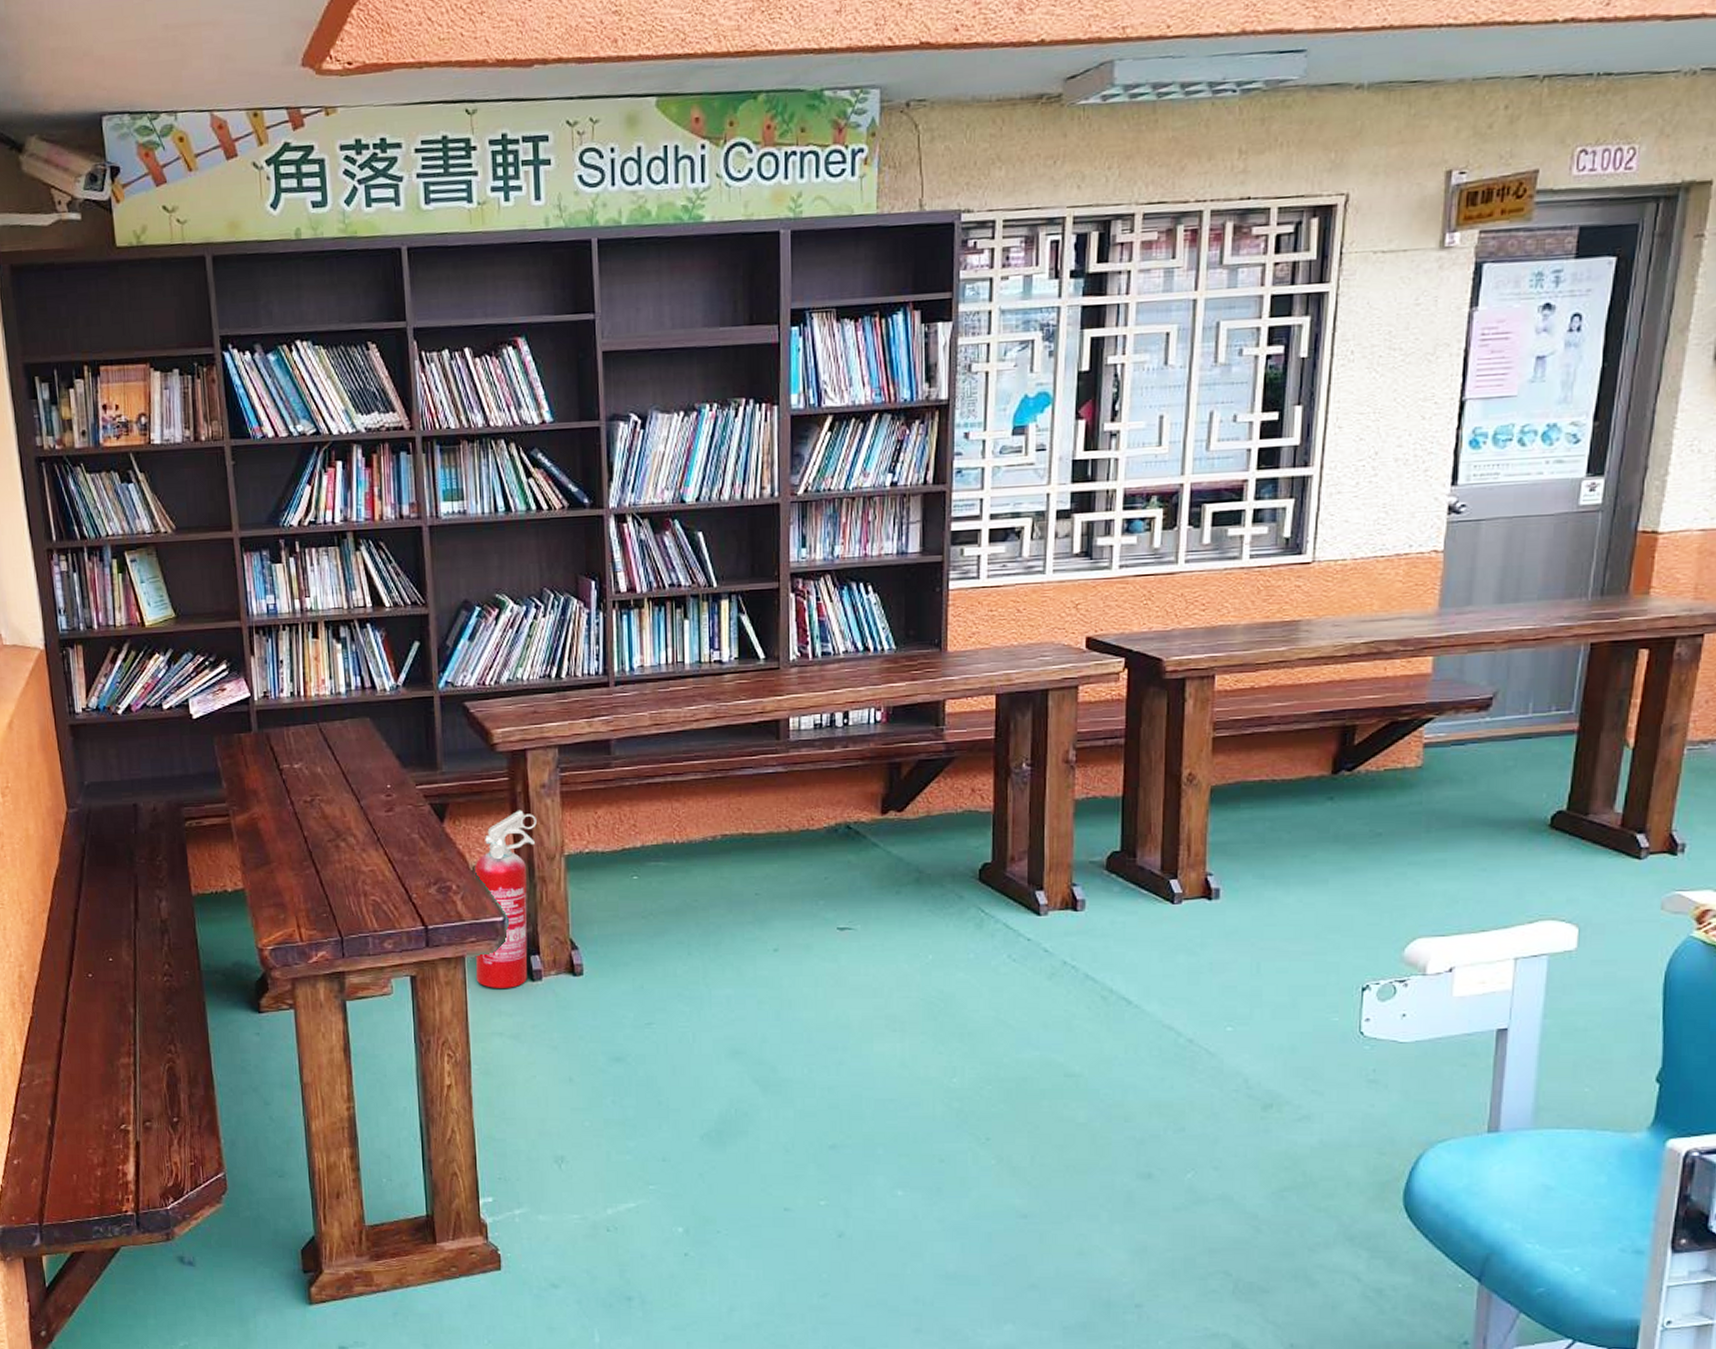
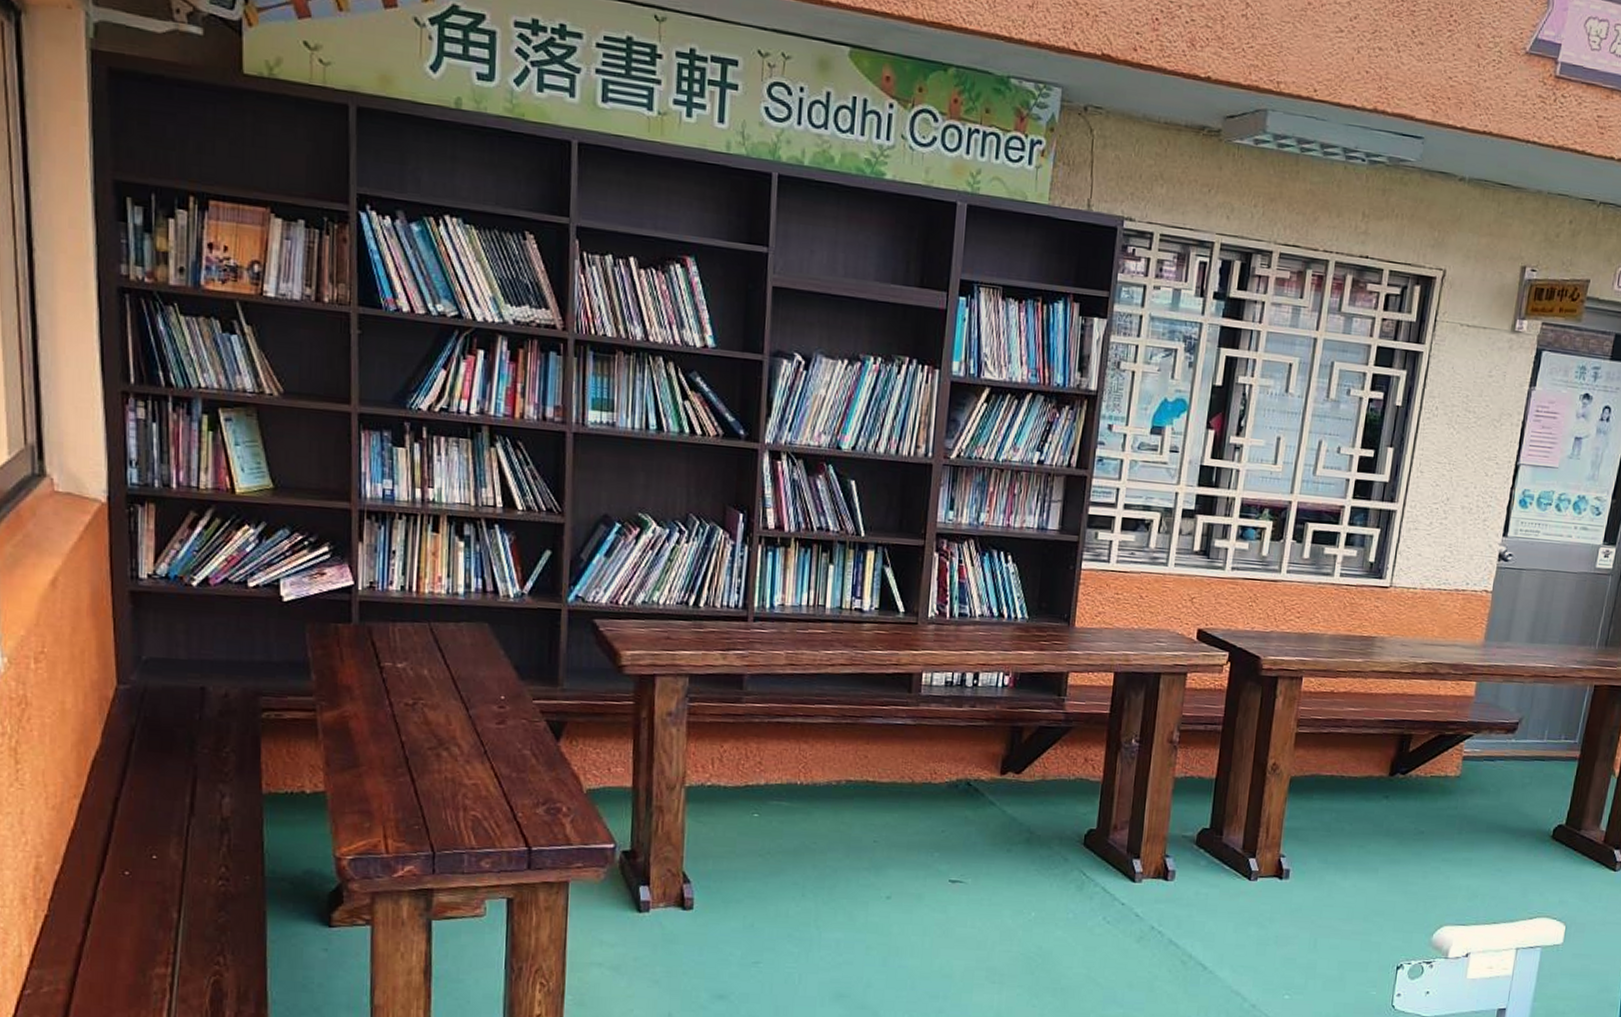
fire extinguisher: present [474,810,537,988] -> none [578,736,660,918]

